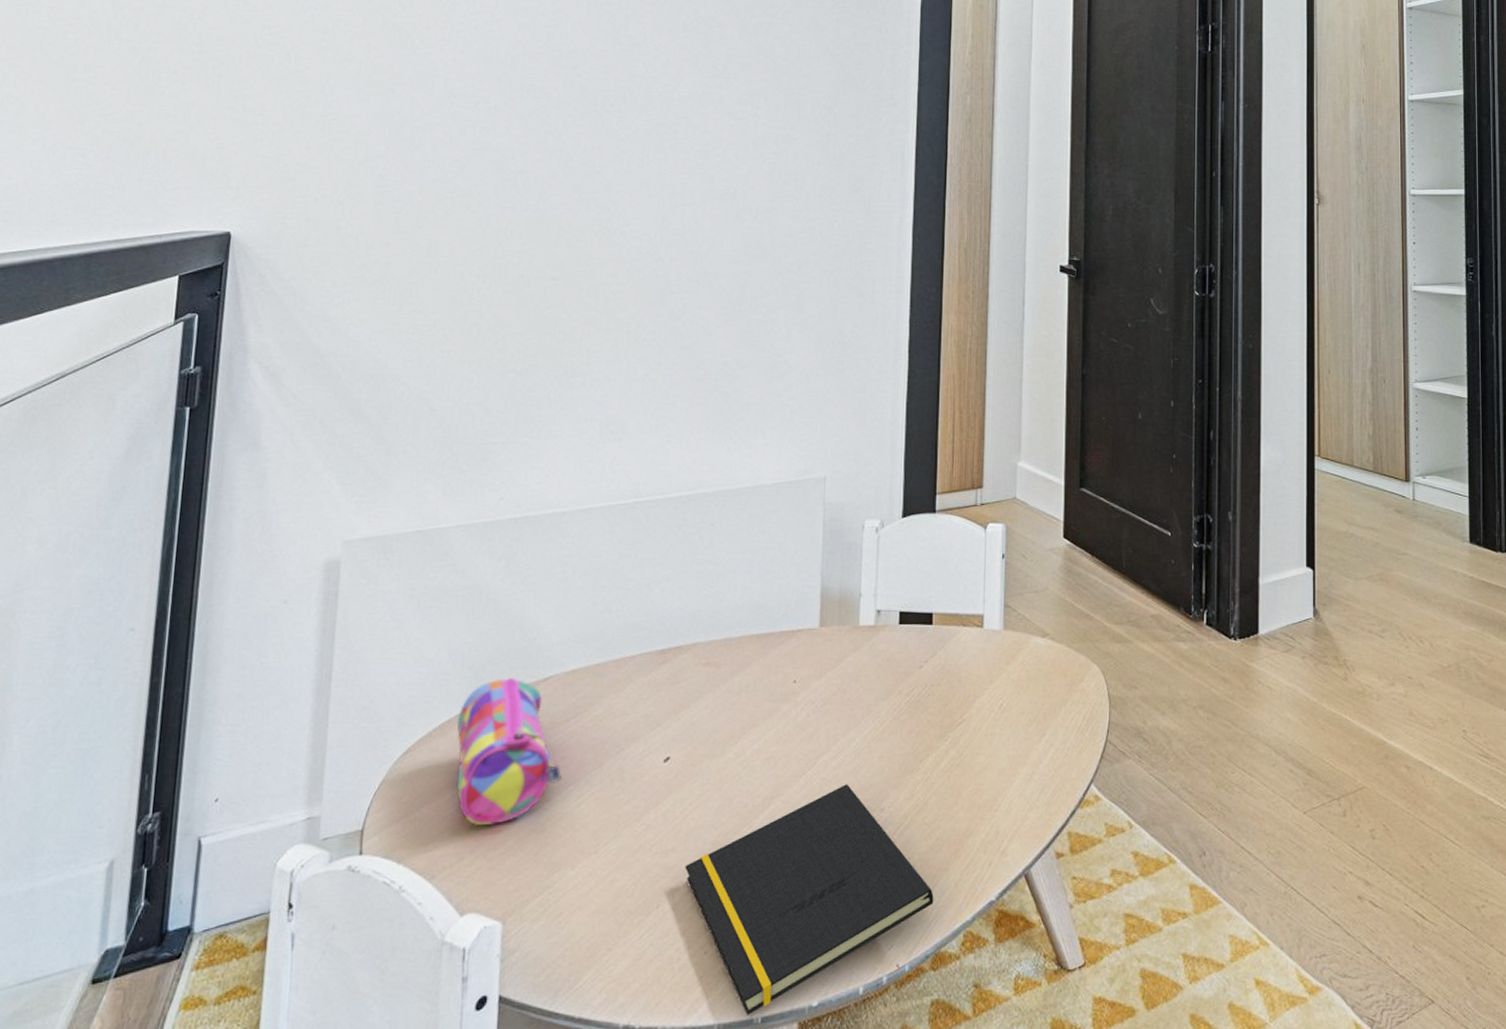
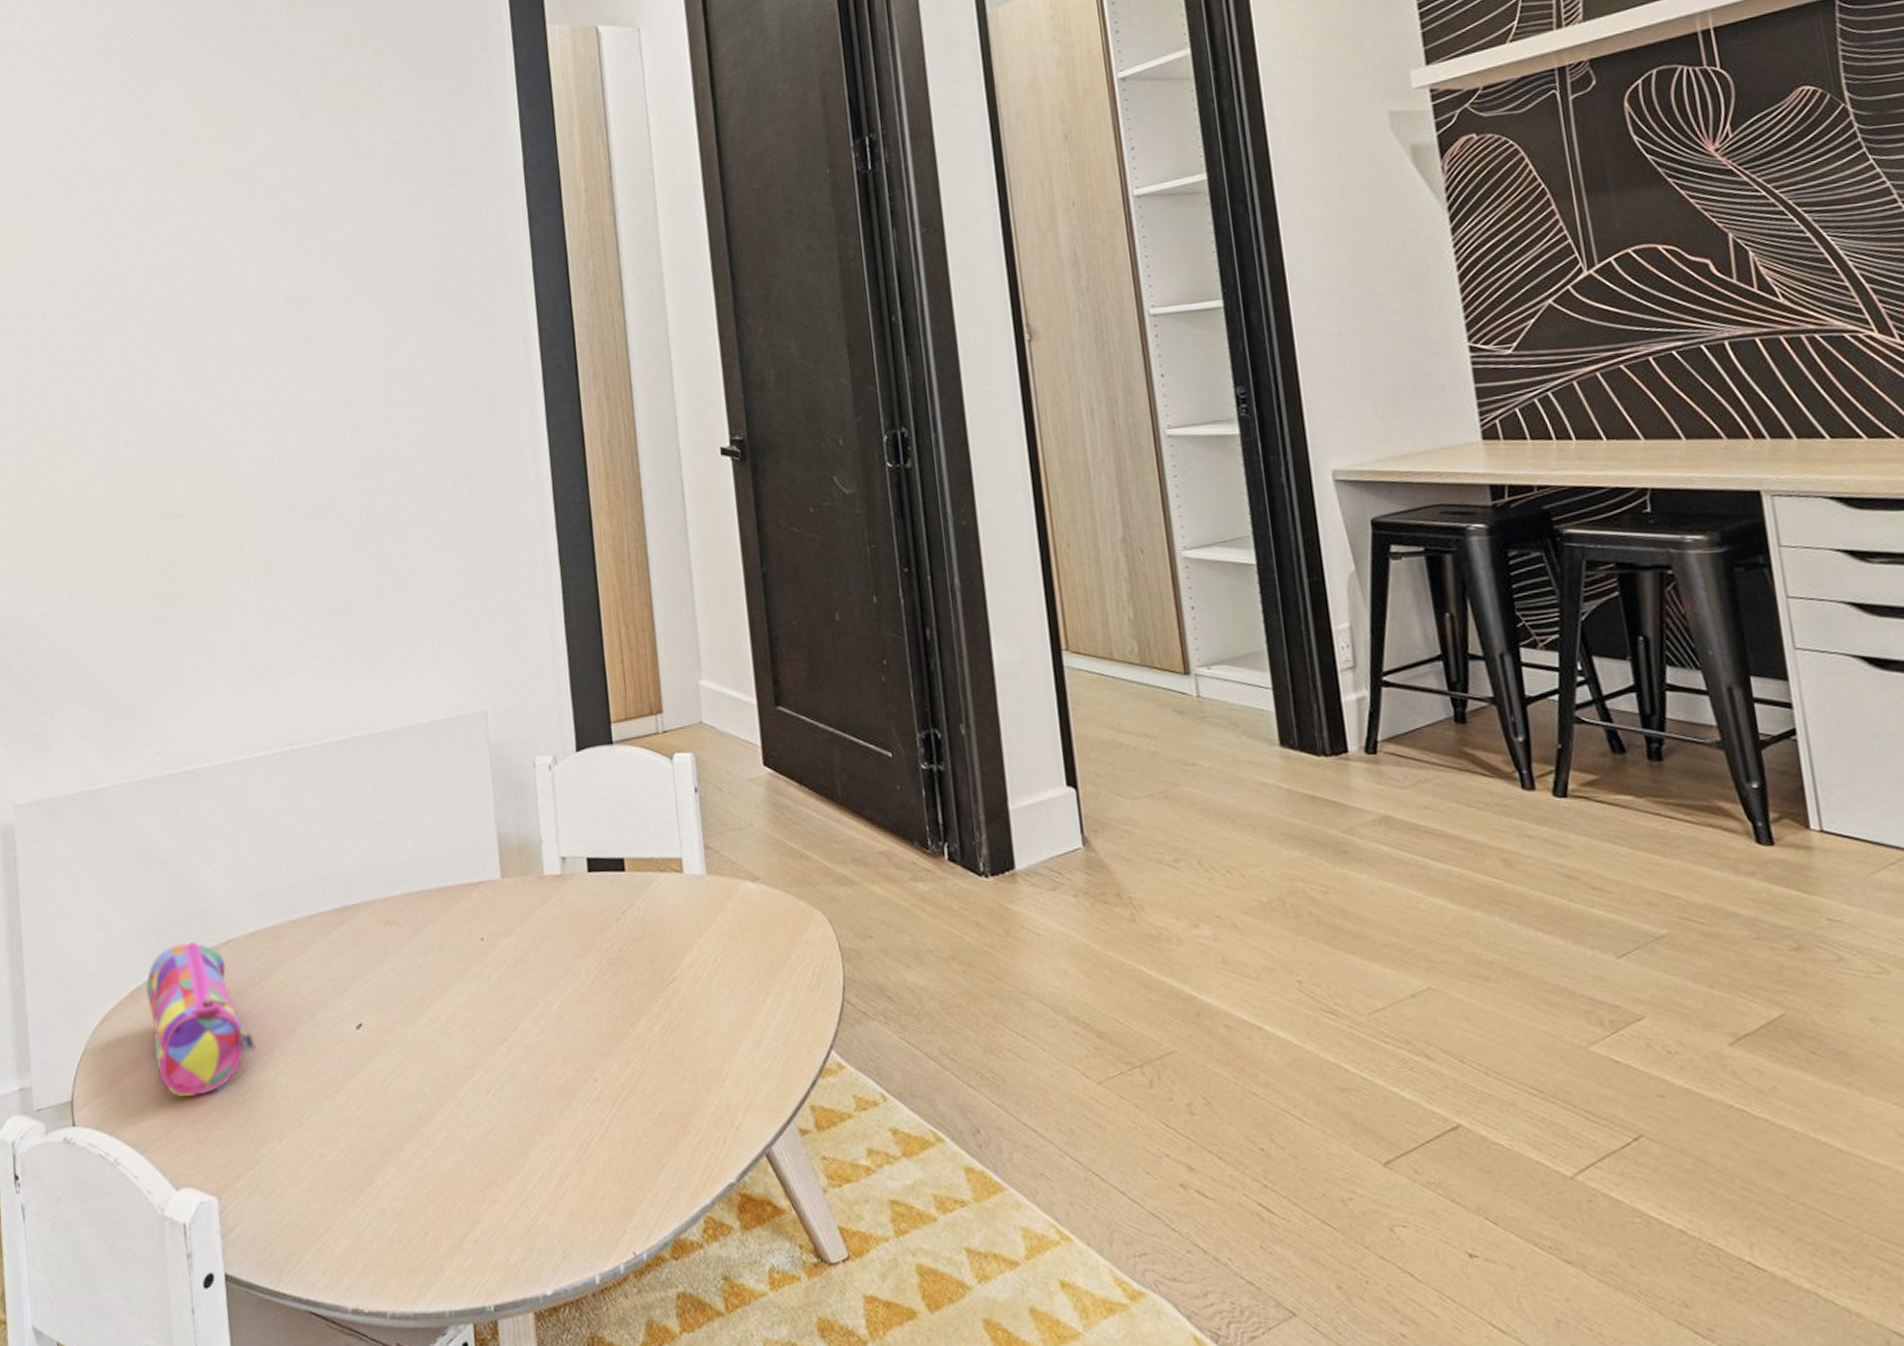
notepad: present [685,784,934,1015] -> none [393,1052,666,1303]

